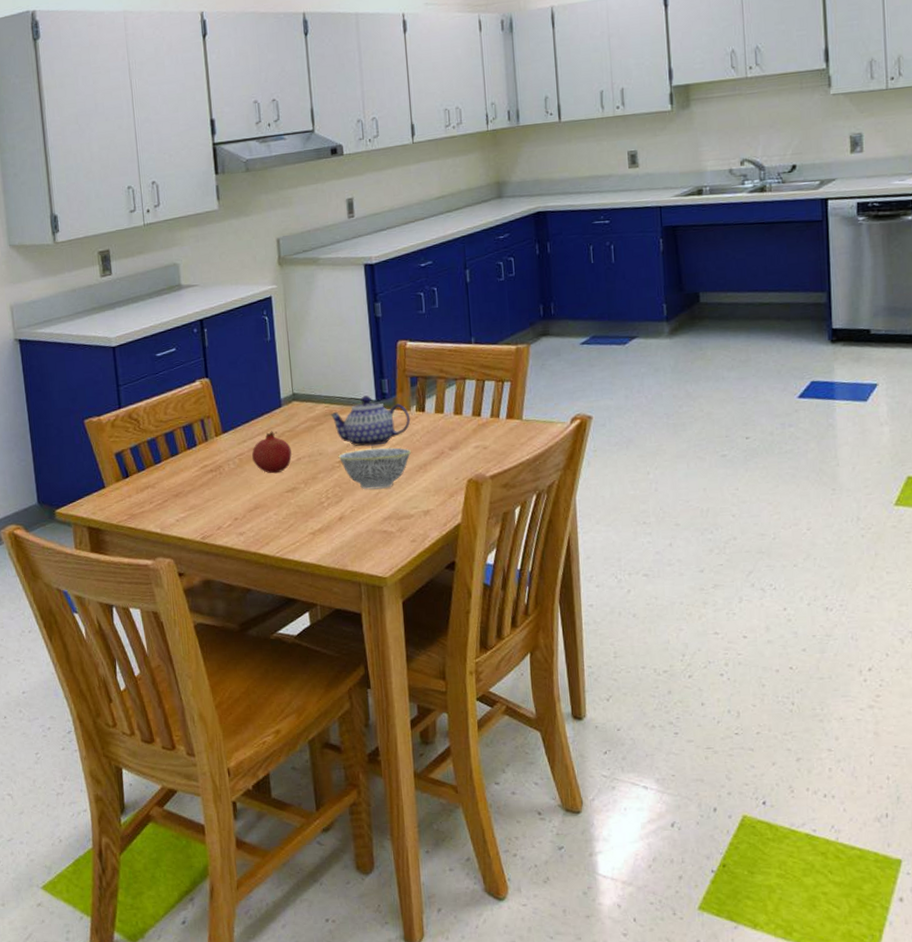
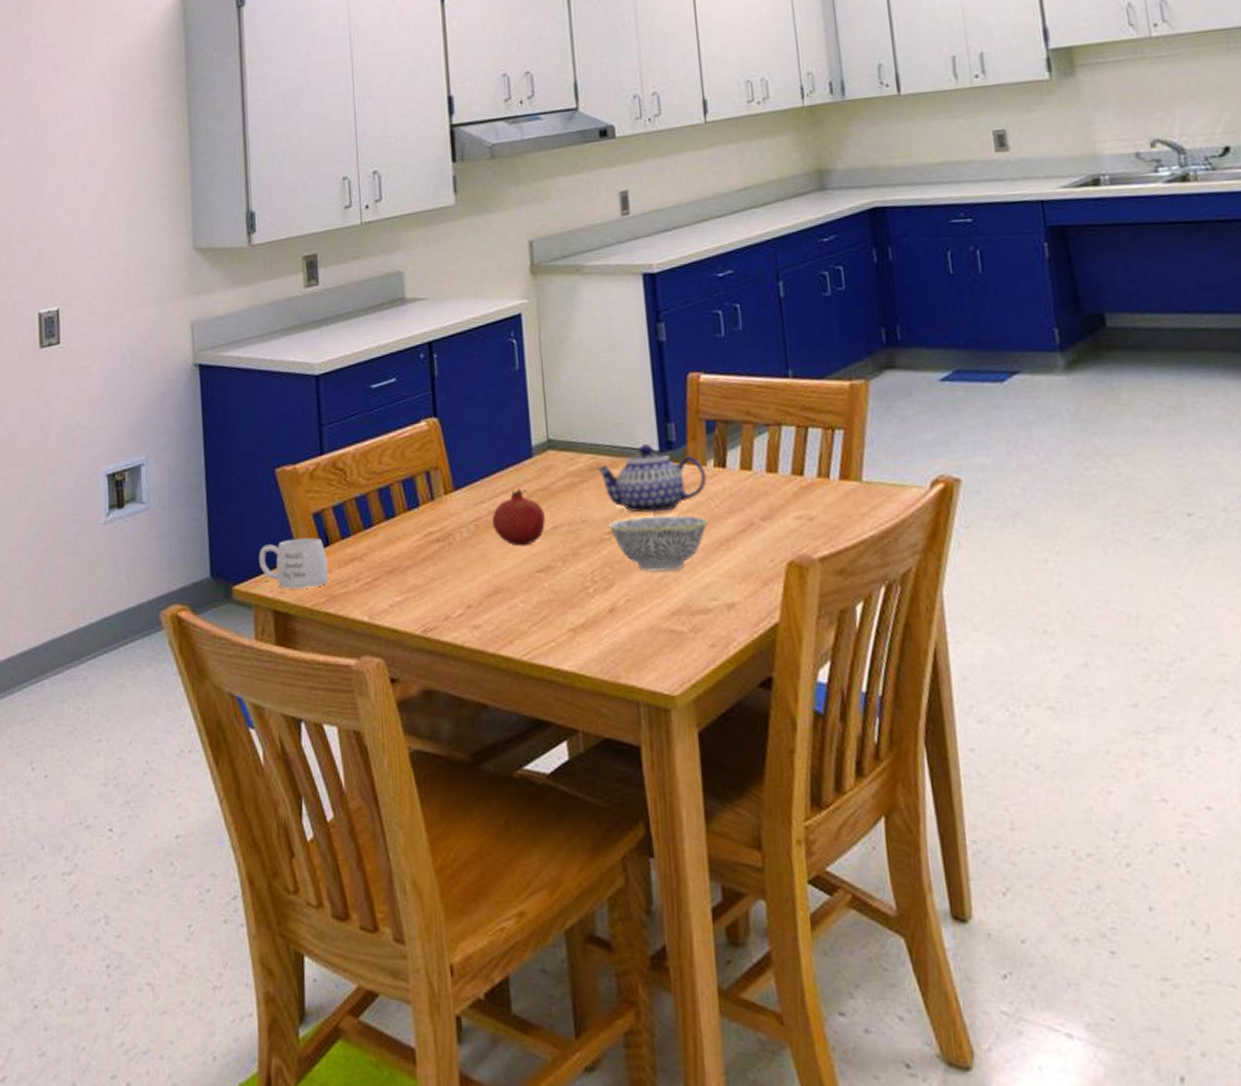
mug: none [74,471,130,511] -> present [258,537,329,589]

